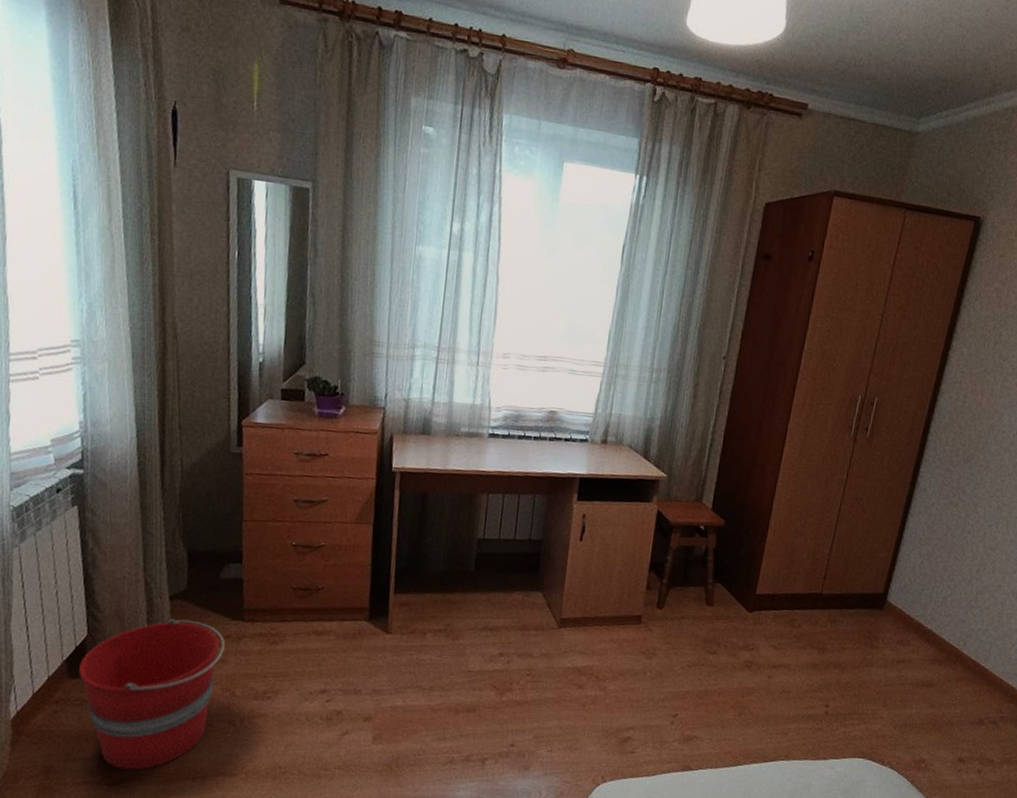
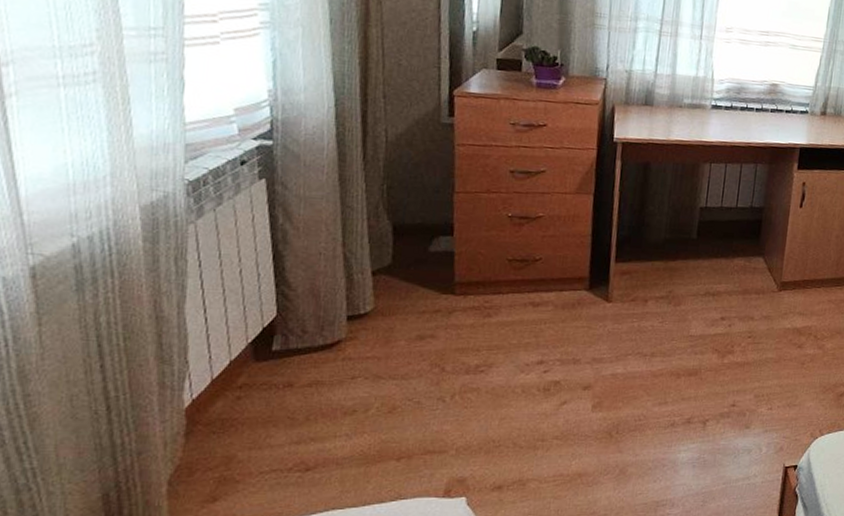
bucket: present [79,618,226,771] -> none [266,294,435,454]

